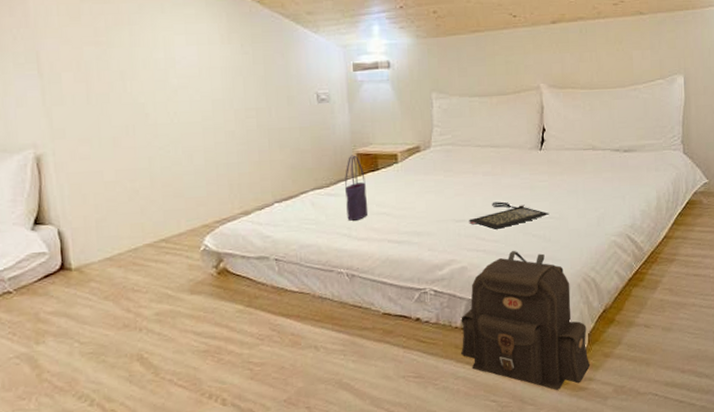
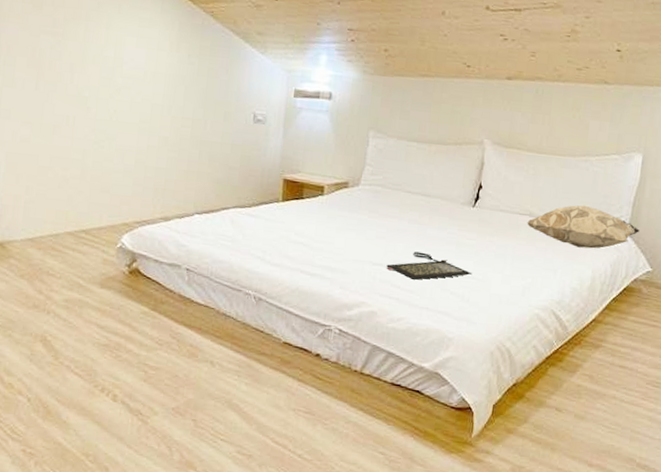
tote bag: present [344,155,369,221] -> none [264,179,289,245]
backpack: present [461,250,591,390] -> none [356,304,493,456]
decorative pillow: none [591,131,692,172] -> present [527,205,639,249]

